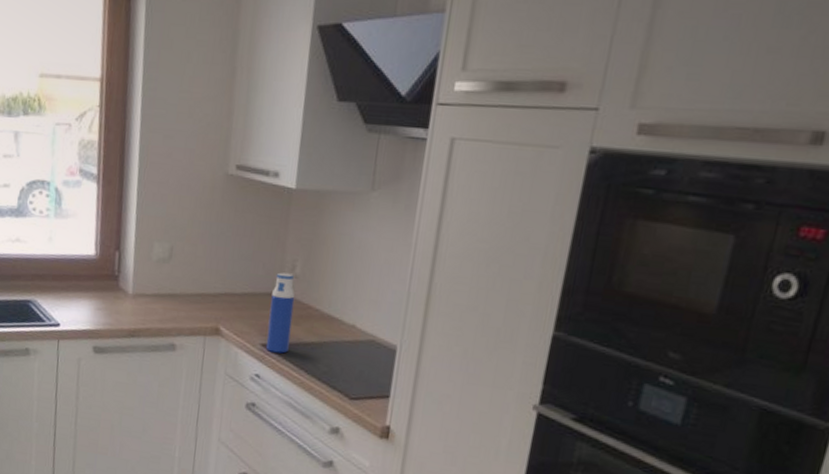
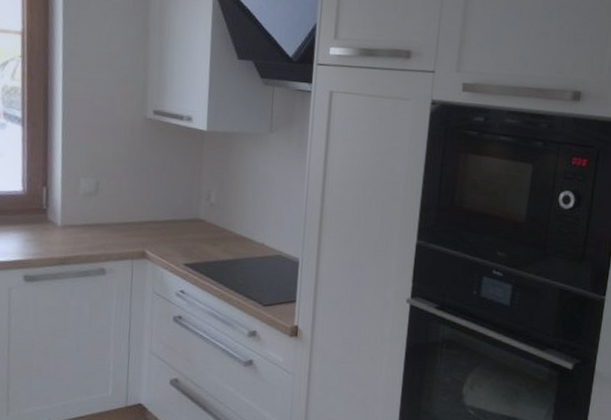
water bottle: present [265,272,296,354] -> none [188,201,212,271]

